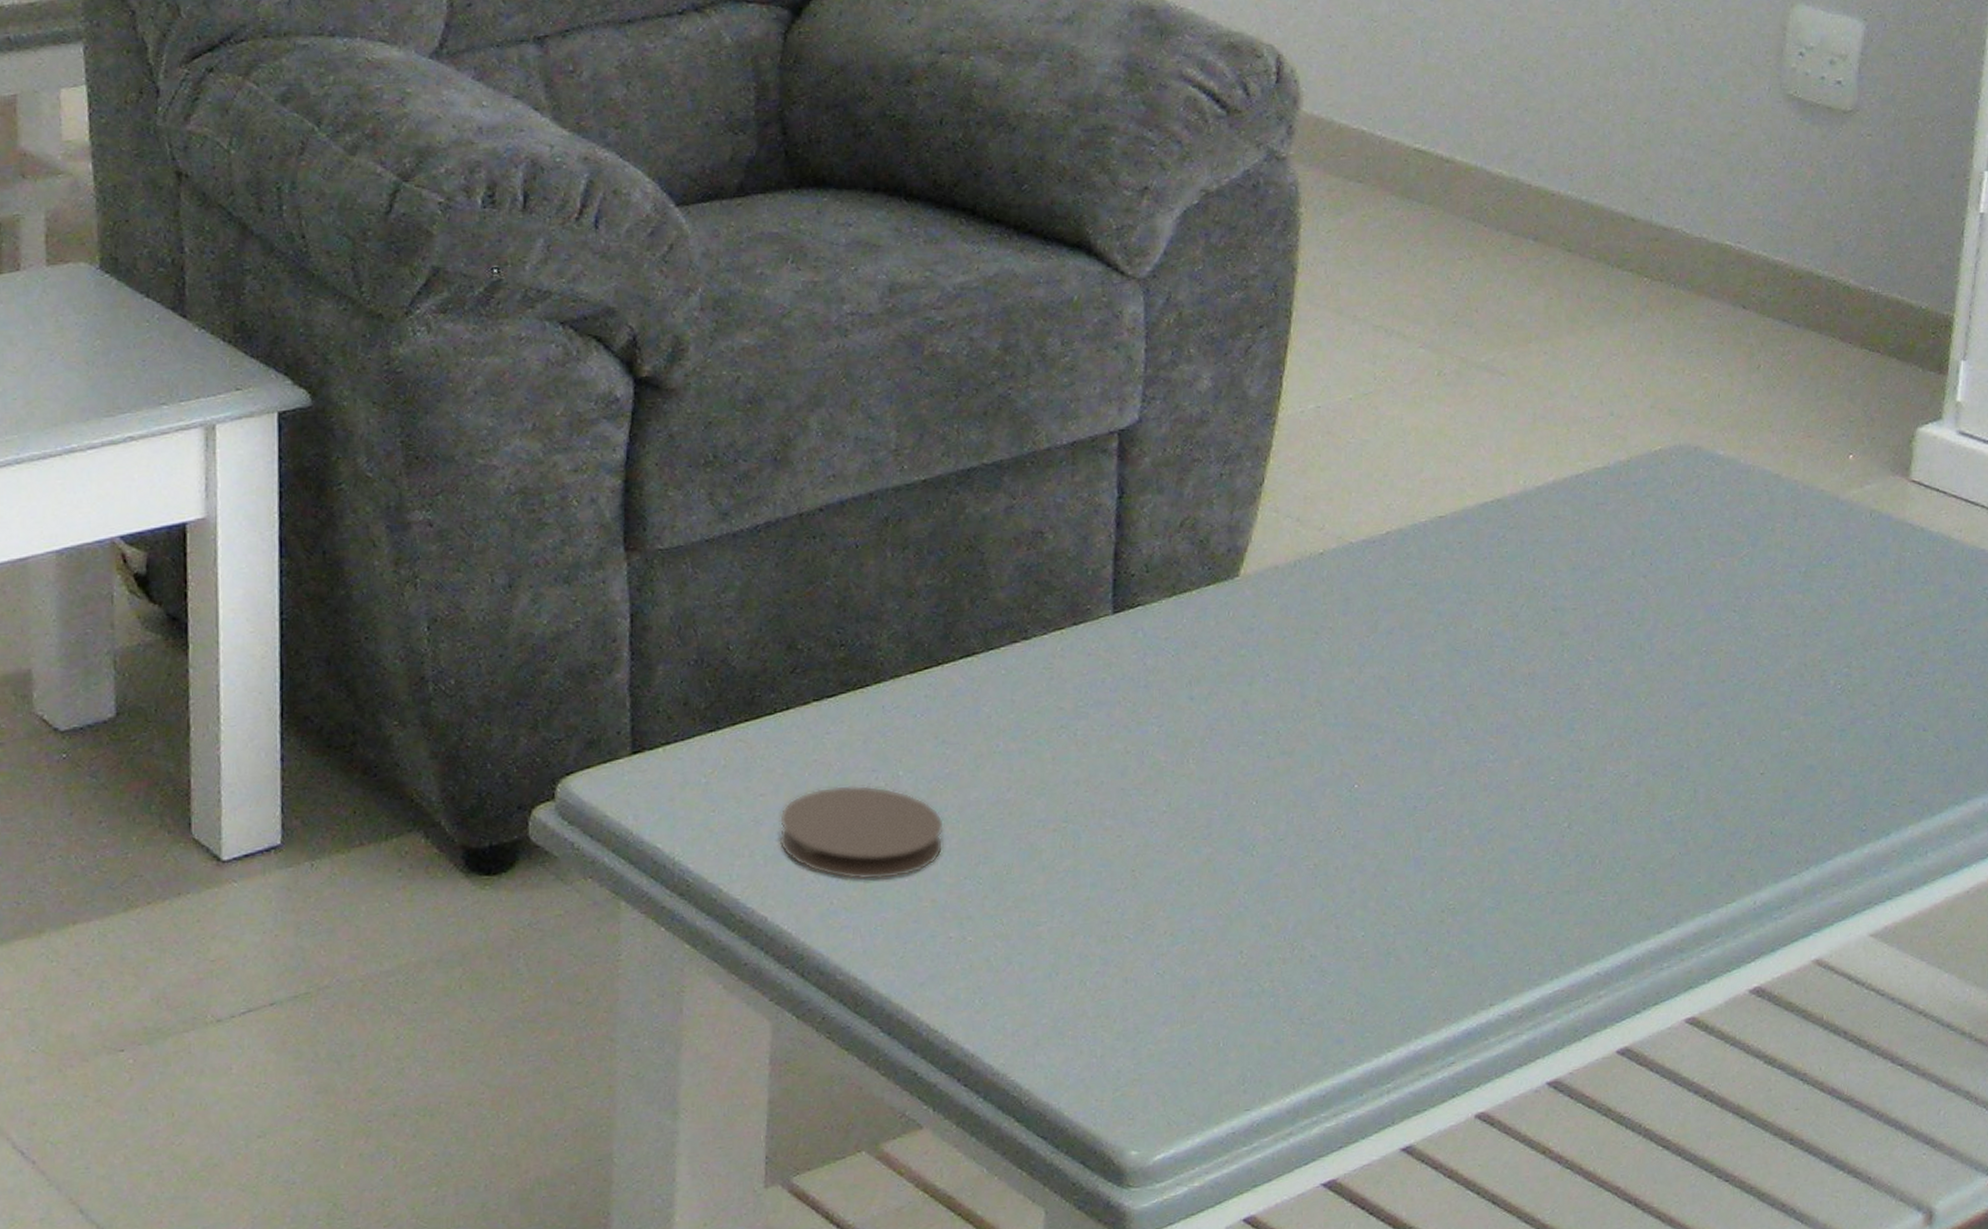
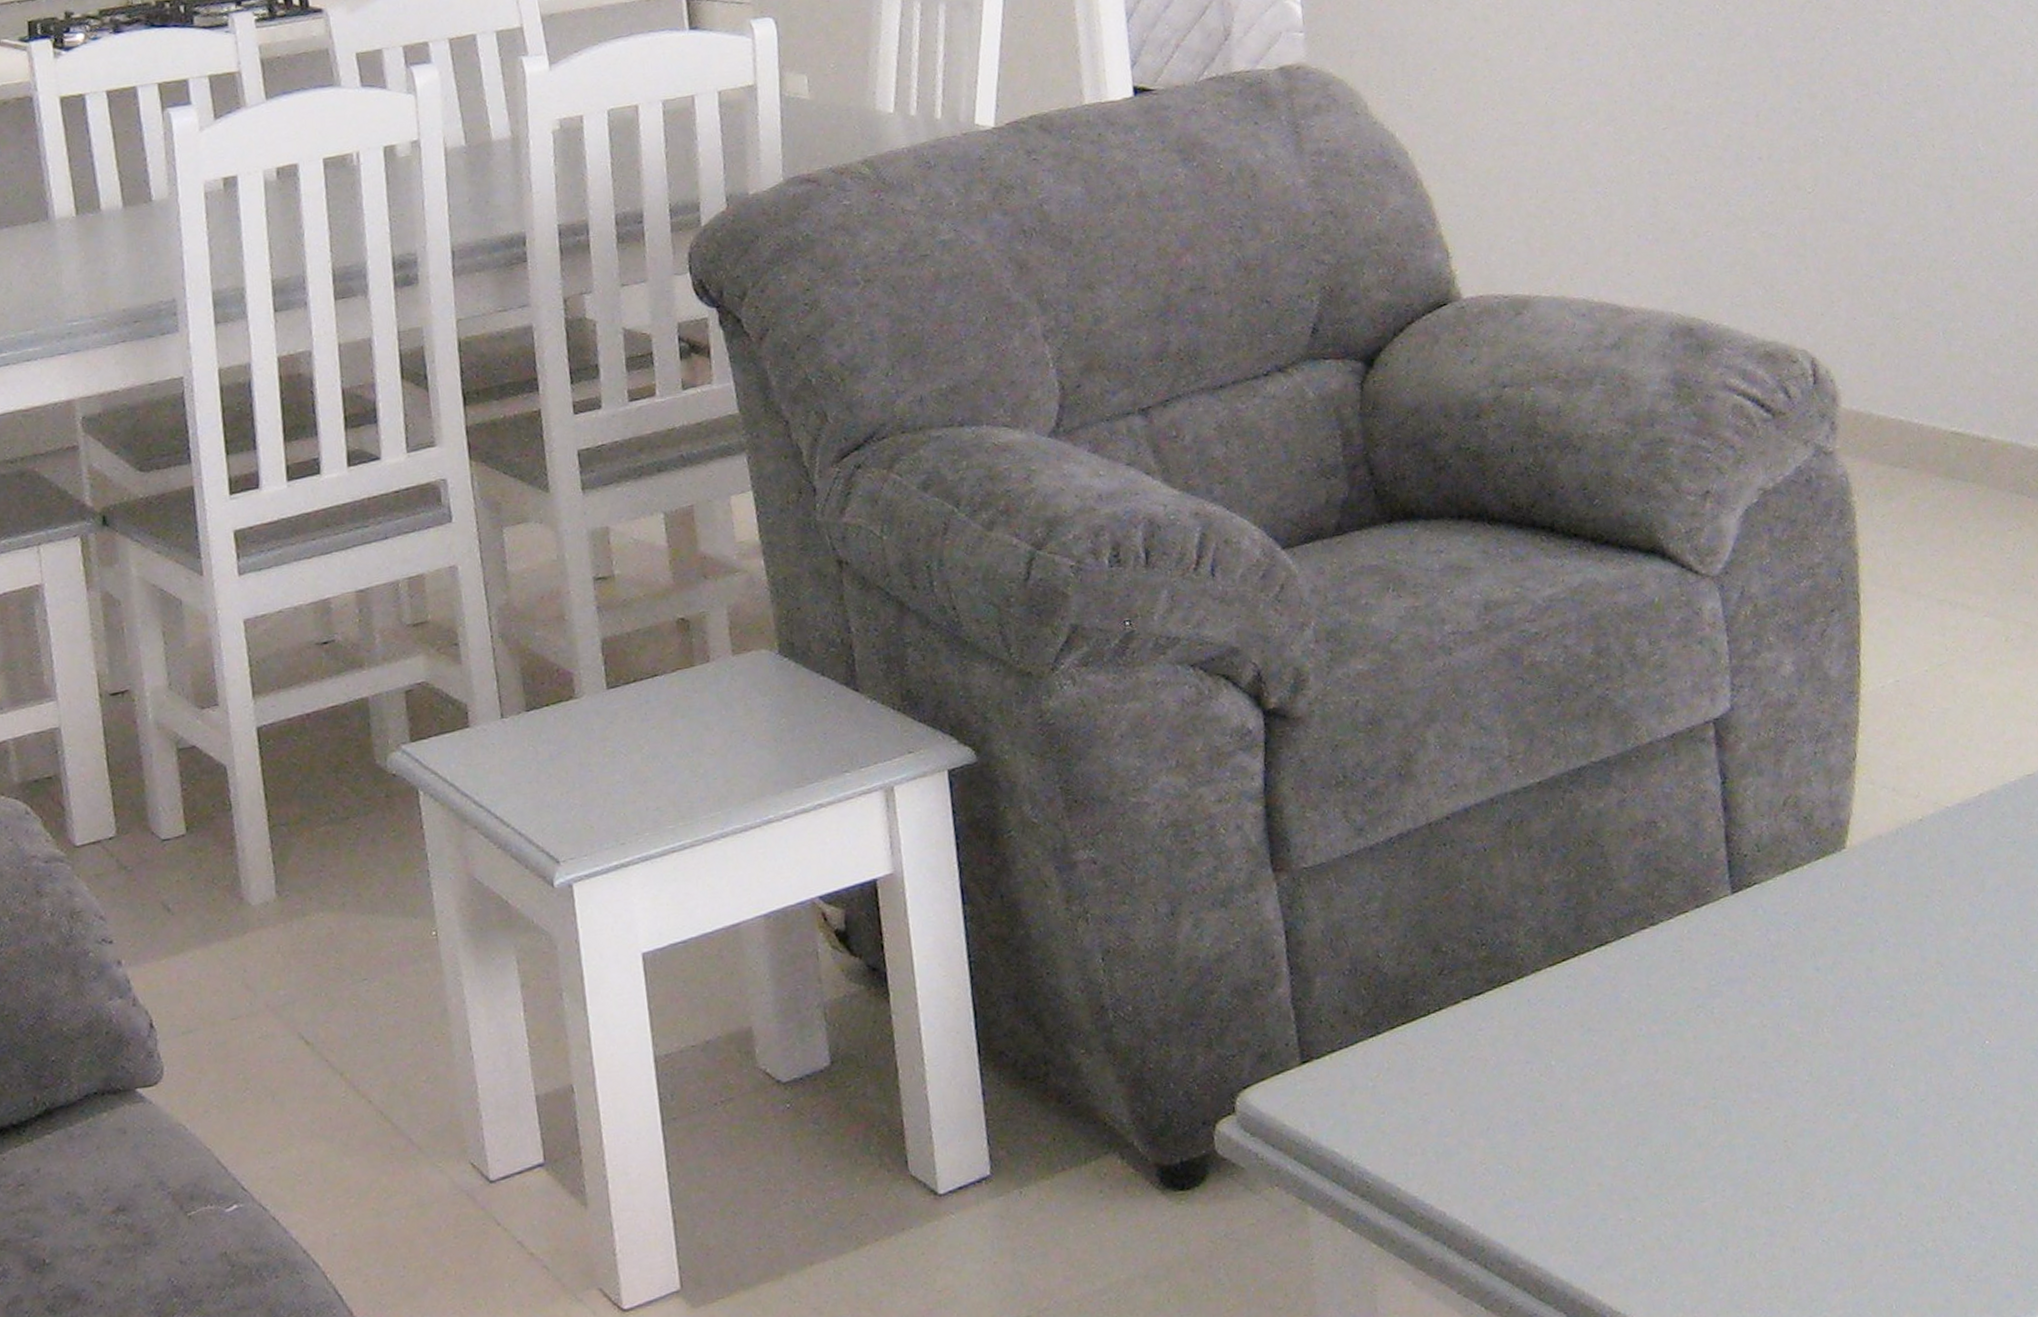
coaster: present [779,785,944,881] -> none [1445,1077,1603,1170]

